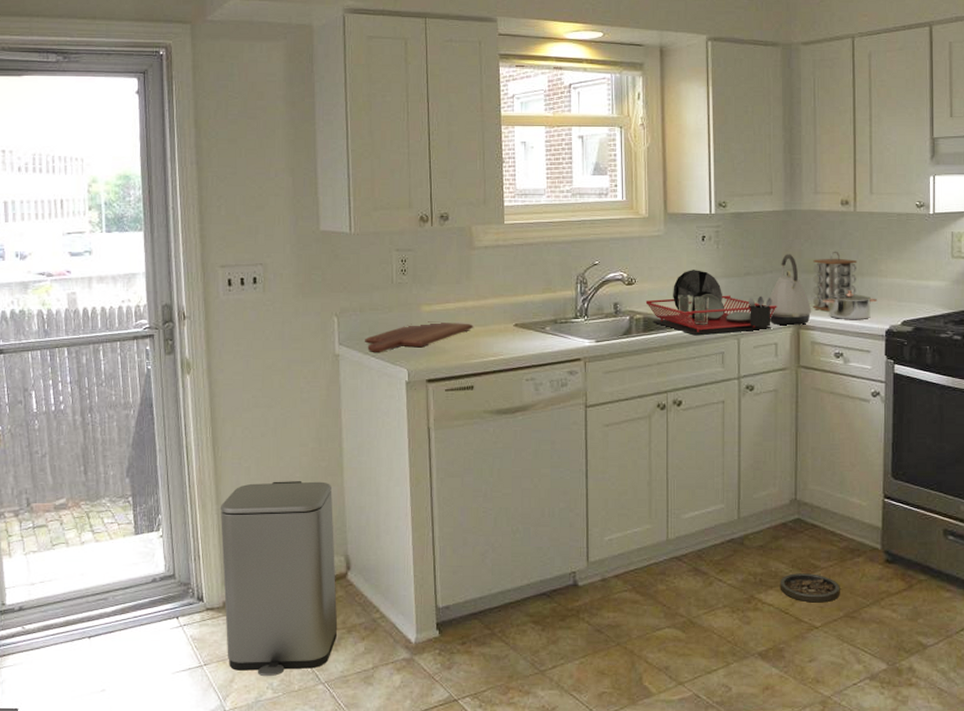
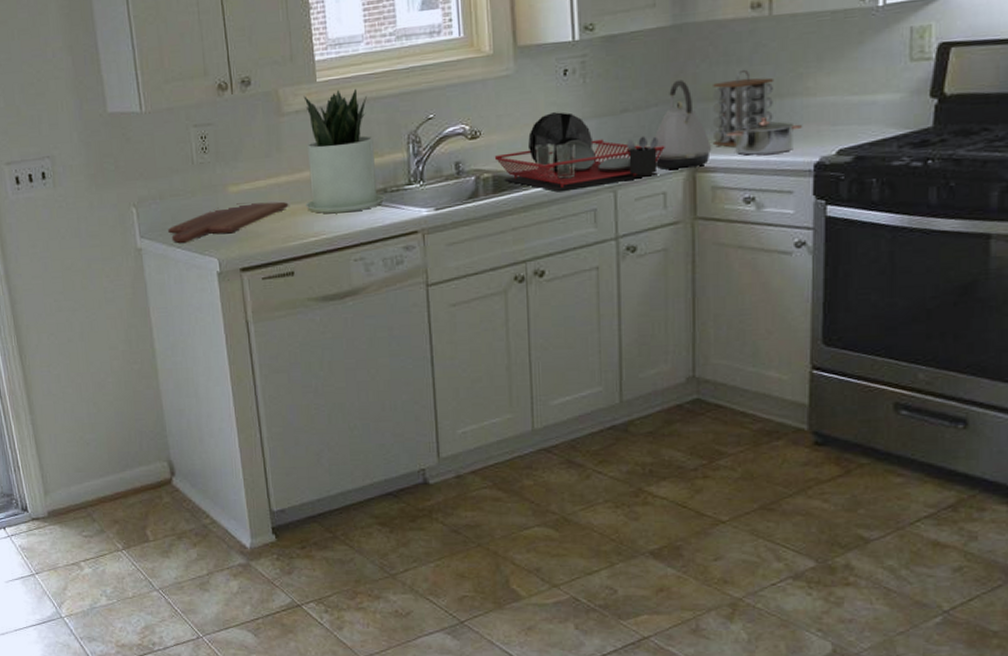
pedal bin: present [220,481,338,677] -> none [33,385,167,584]
planter: none [488,232,555,338] -> present [303,89,385,214]
pet bowl: present [780,573,840,603] -> none [675,461,754,494]

